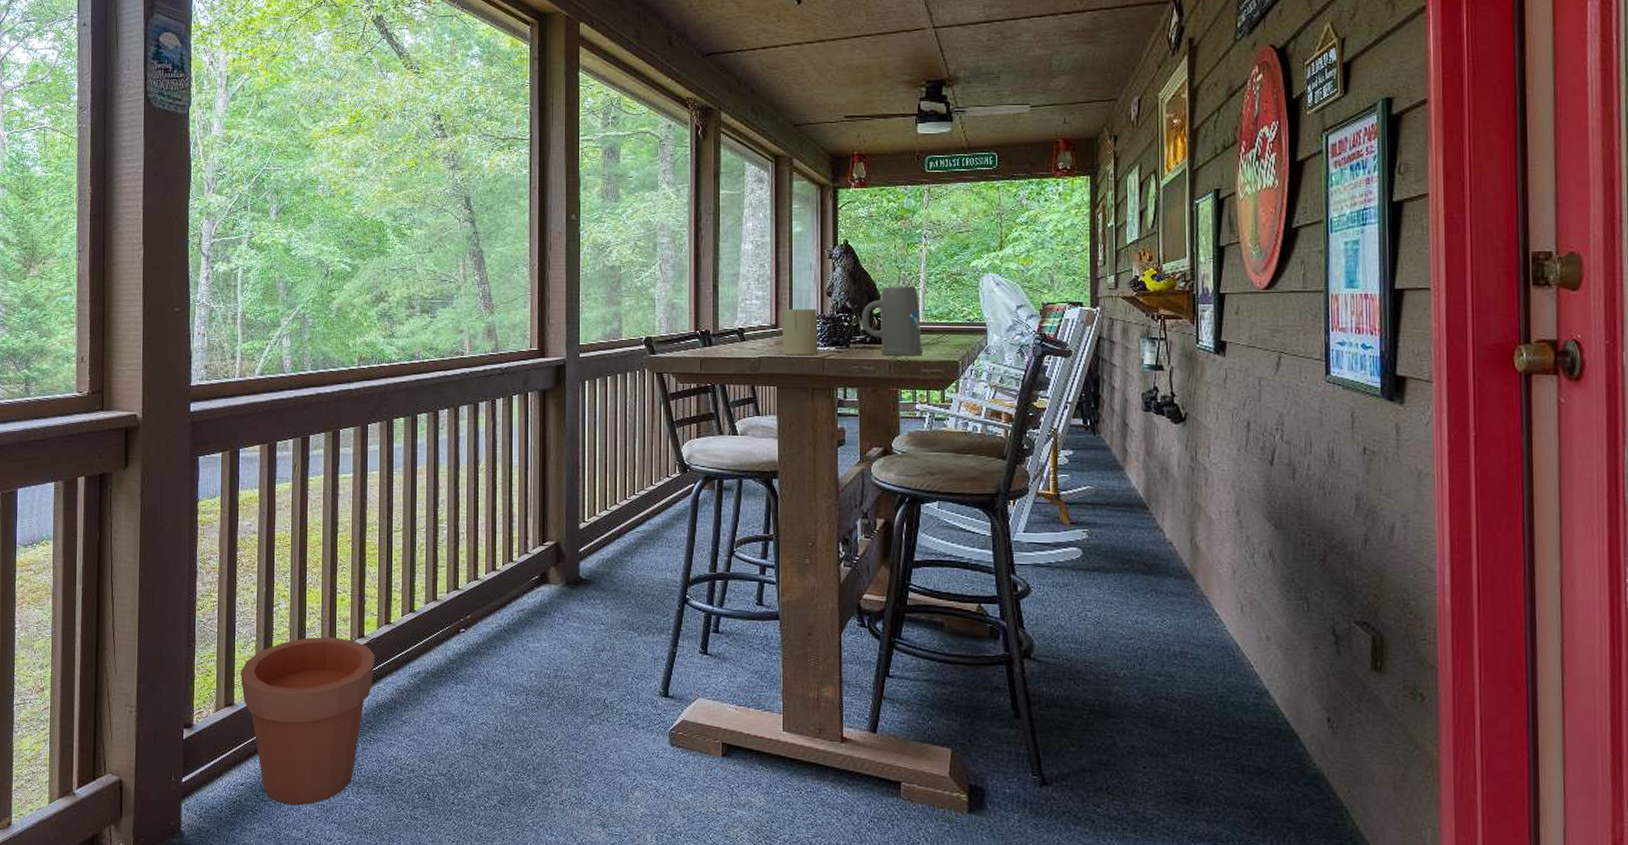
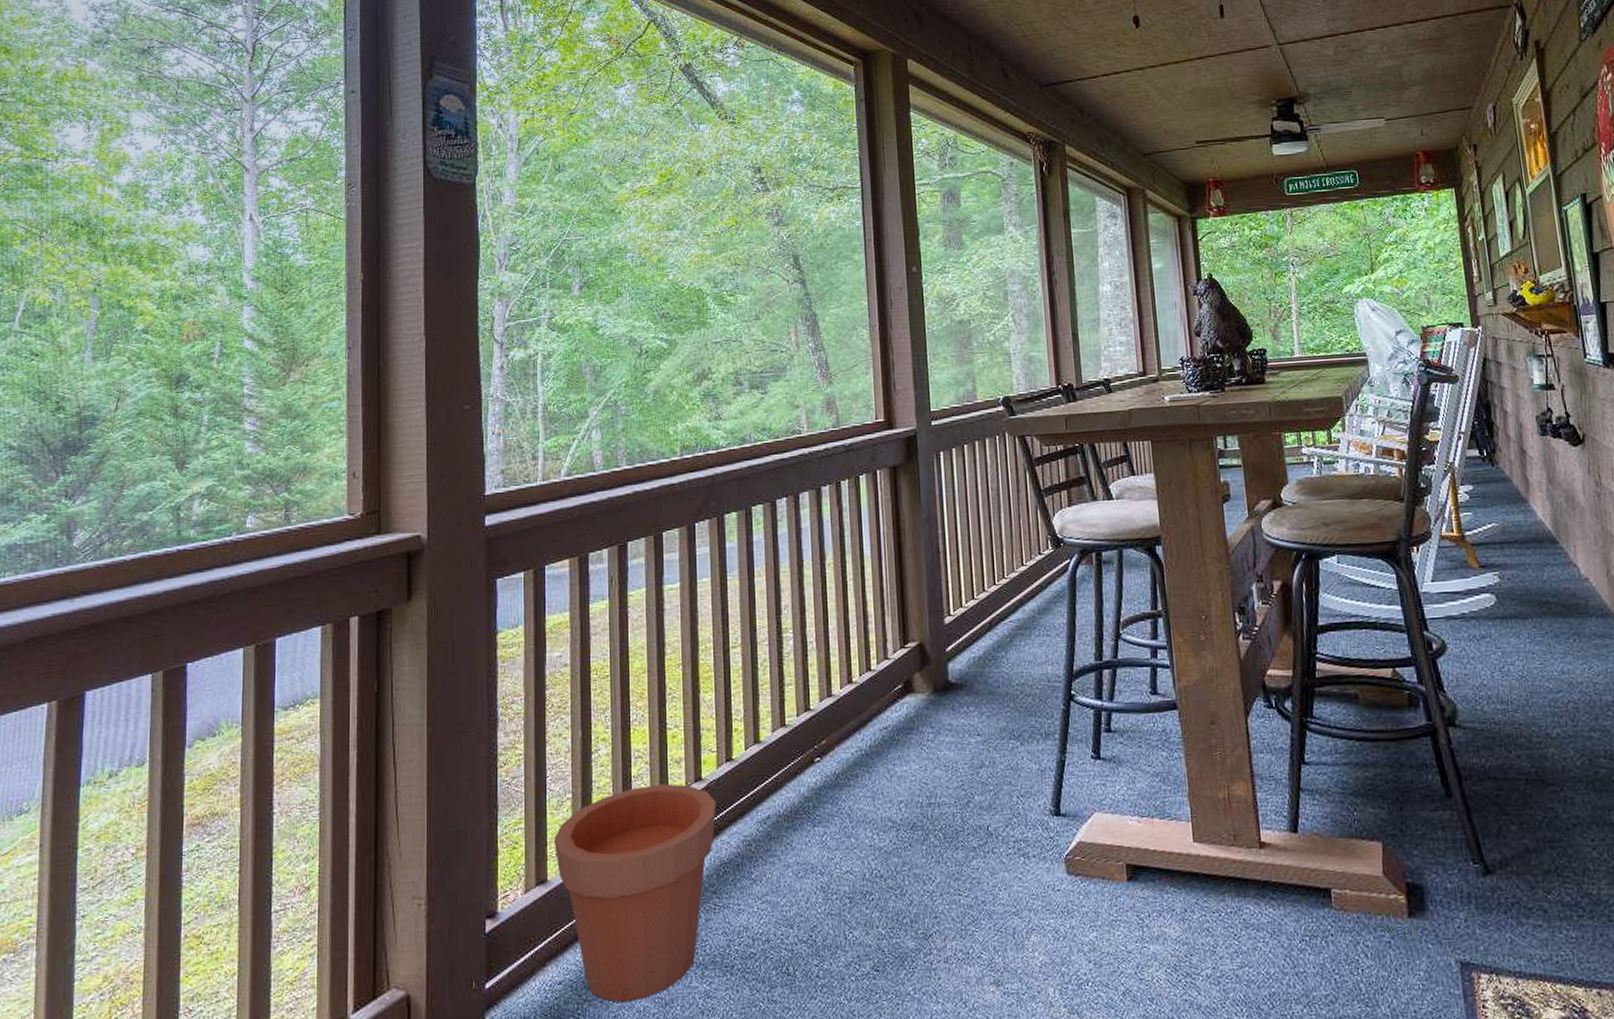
candle: present [780,307,818,356] -> none [1147,351,1192,405]
beer mug: present [861,287,922,356] -> none [1234,319,1303,397]

